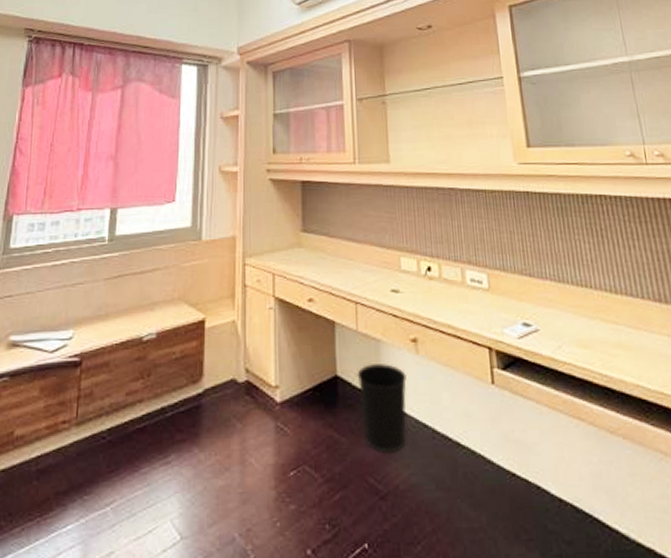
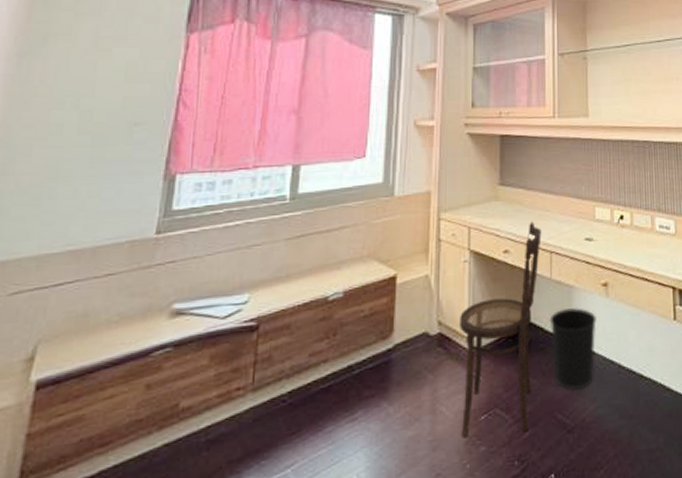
chair: none [267,270,346,494] -> present [460,221,542,437]

